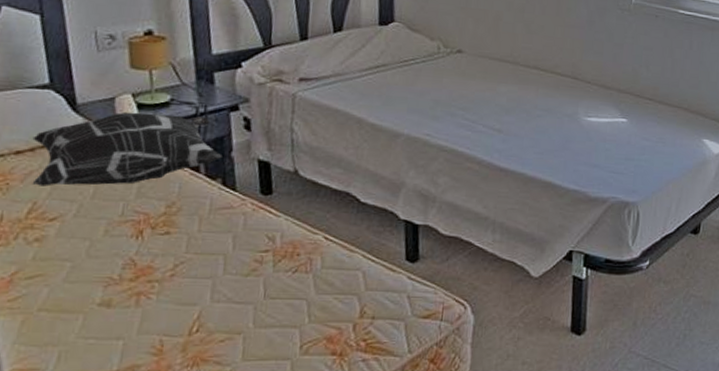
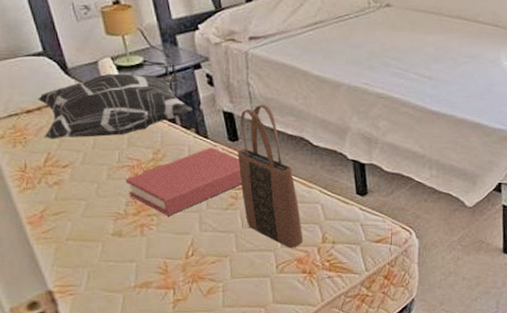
hardback book: none [126,201,271,283] -> present [125,147,241,216]
tote bag: none [268,153,338,324] -> present [237,104,303,248]

